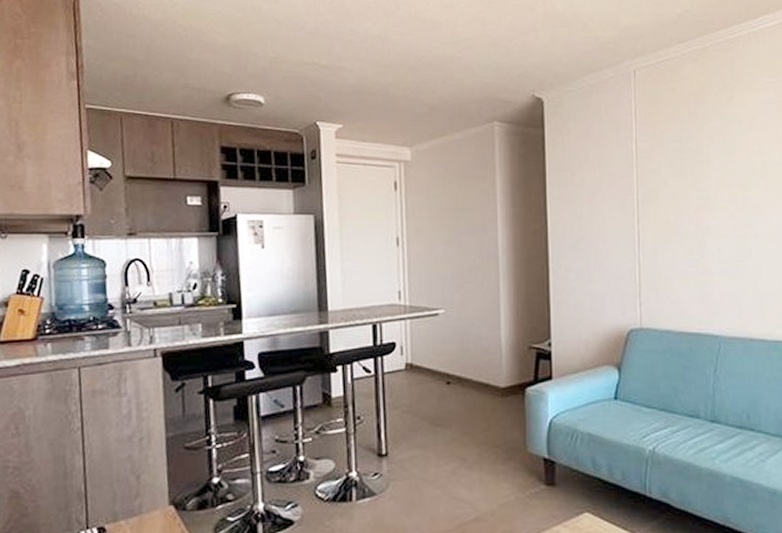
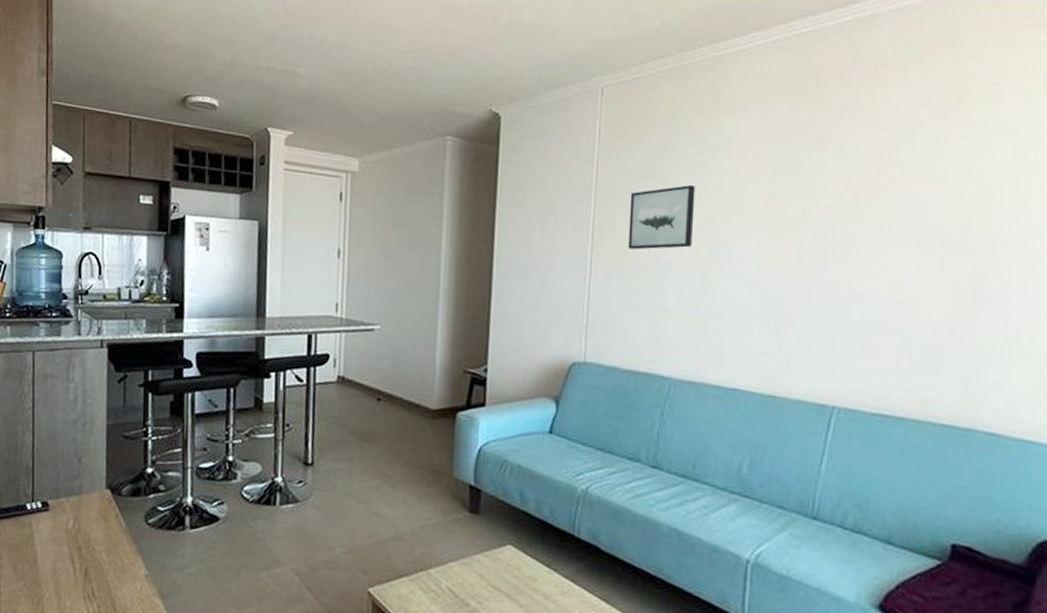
wall art: none [668,155,727,219] -> present [628,184,695,250]

